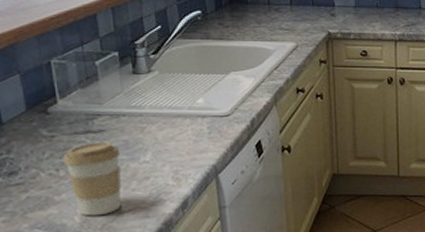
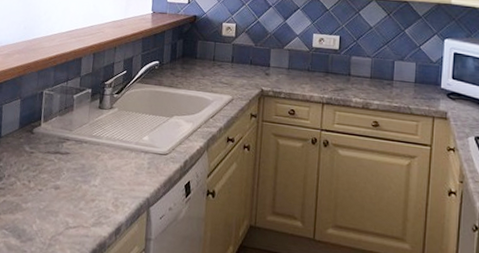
coffee cup: present [62,141,122,216] -> none [35,162,77,228]

